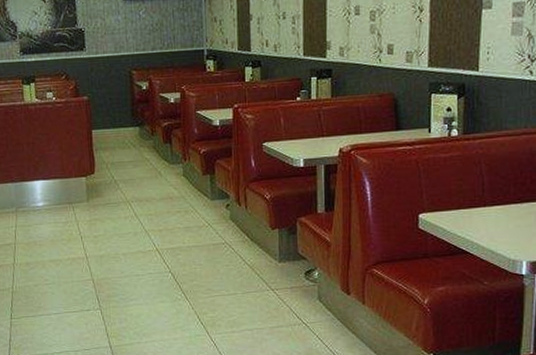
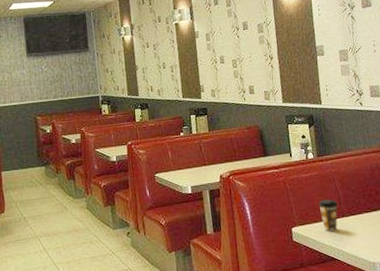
coffee cup: none [456,185,480,222] -> present [318,199,338,232]

